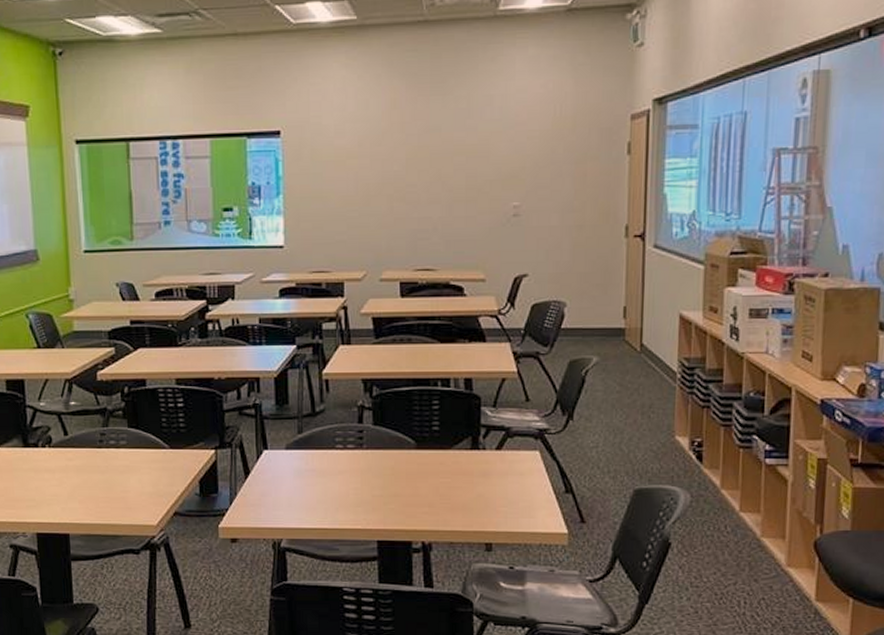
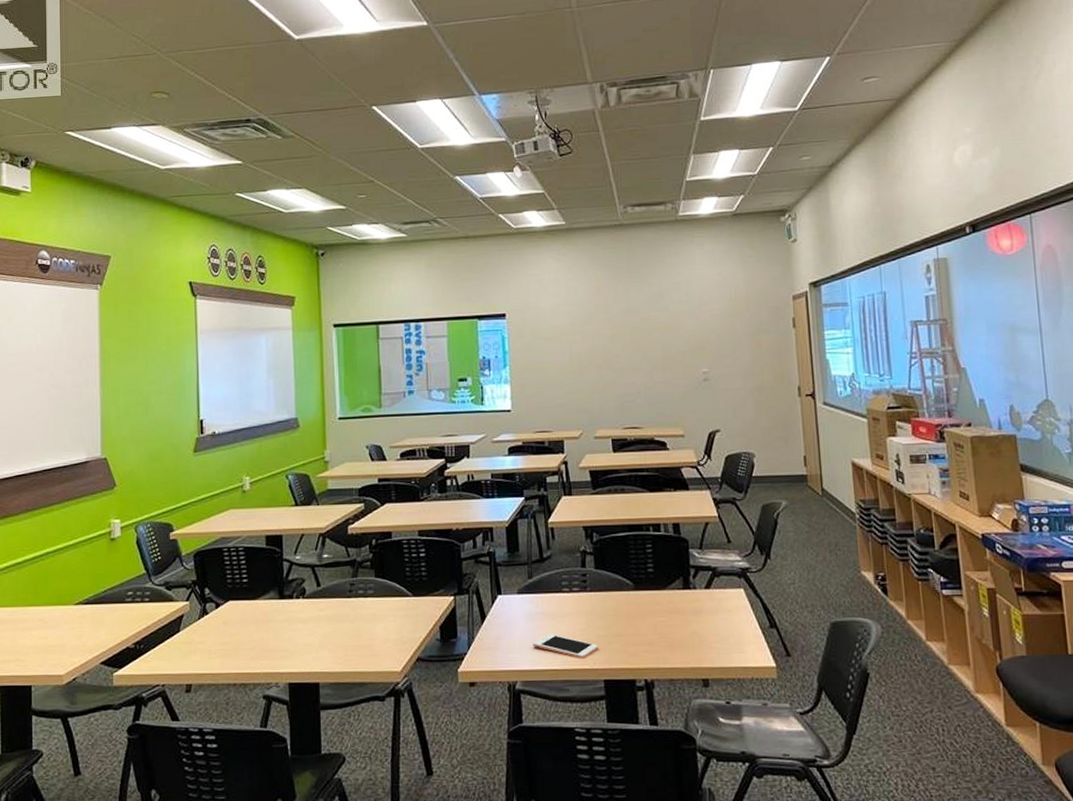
cell phone: none [301,492,373,518] -> present [533,634,599,659]

